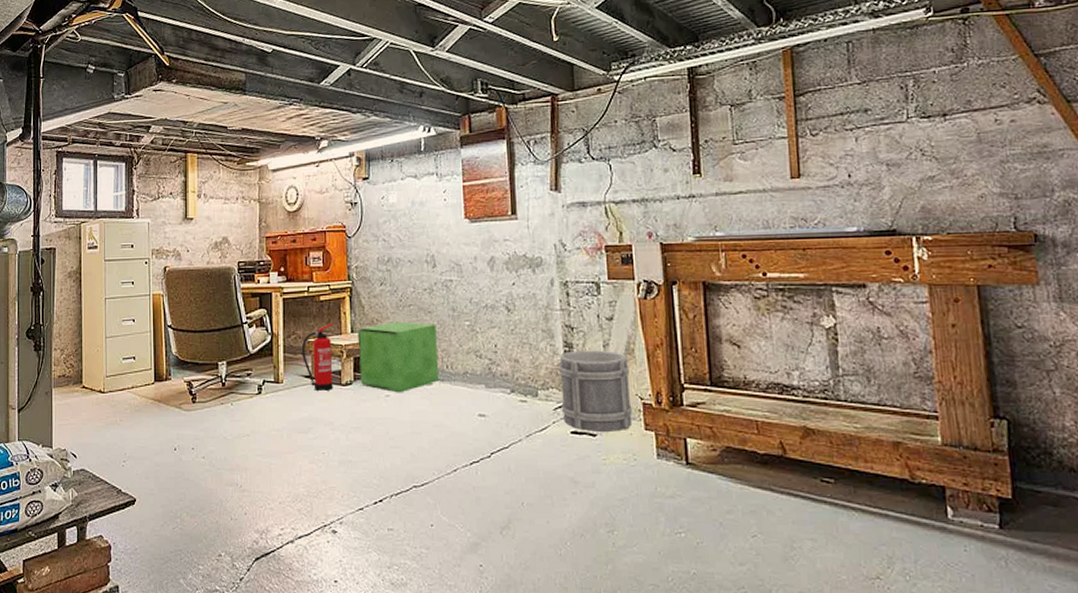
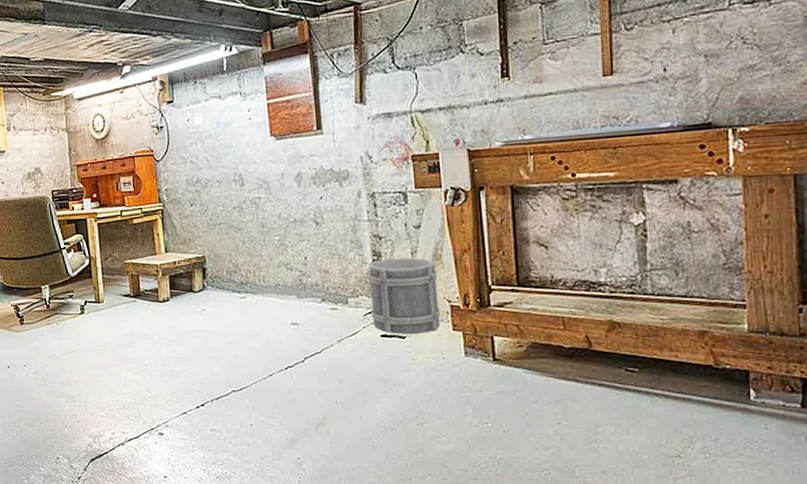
fire extinguisher: present [301,324,333,391] -> none [118,245,152,308]
storage box: present [357,321,440,393] -> none [171,239,253,307]

